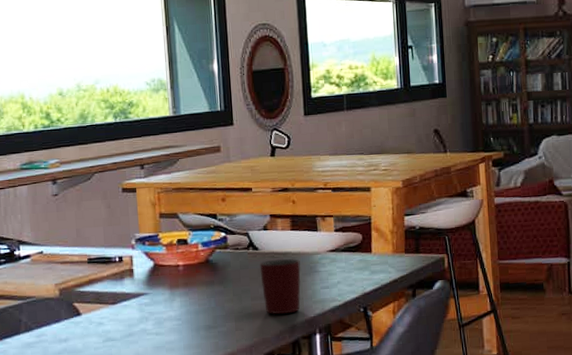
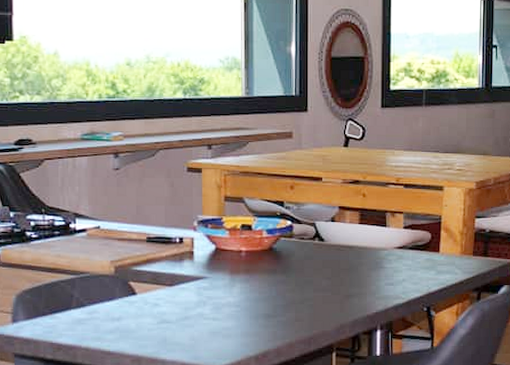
mug: present [259,258,301,315] -> none [324,252,366,308]

